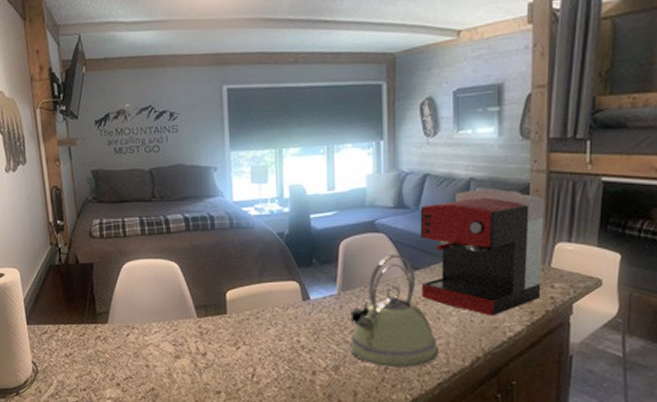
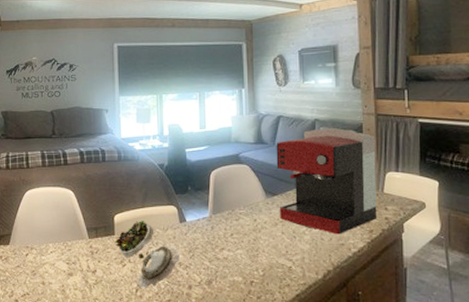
succulent plant: none [228,298,302,375] -> present [115,221,180,289]
kettle: present [349,255,439,367] -> none [219,183,296,281]

